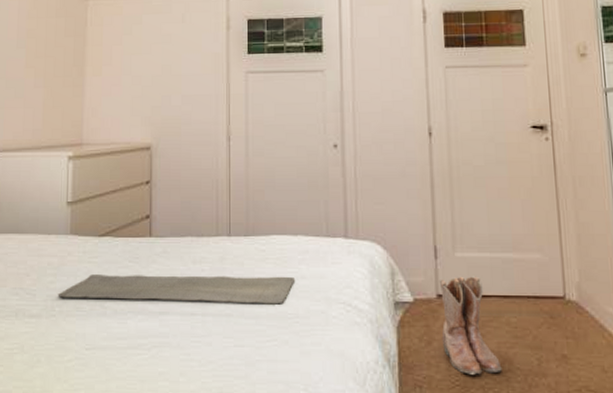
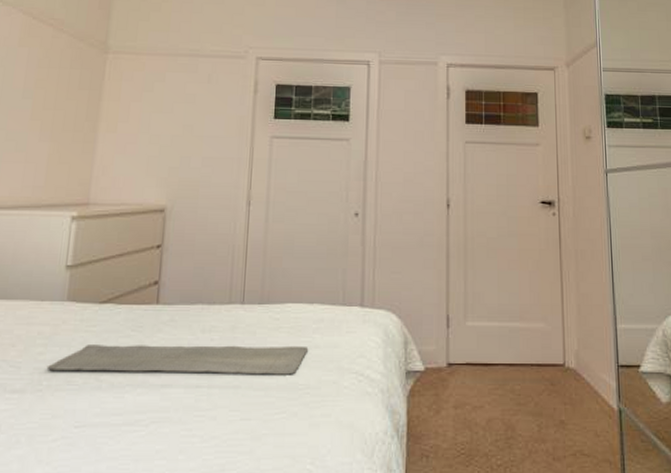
boots: present [439,276,502,375] -> none [449,345,505,443]

